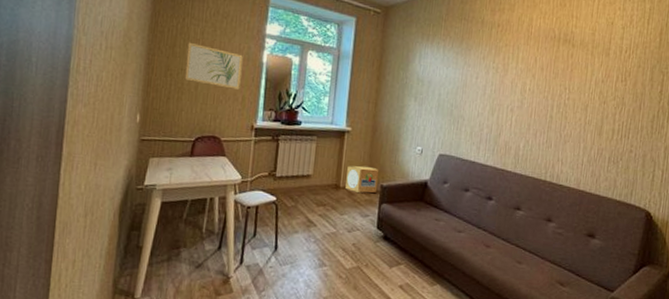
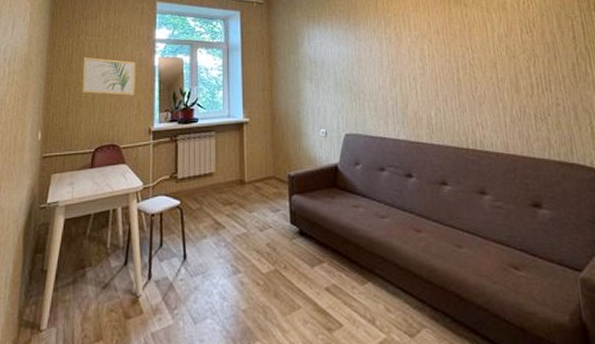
cardboard box: present [345,165,379,194] -> none [250,156,285,187]

